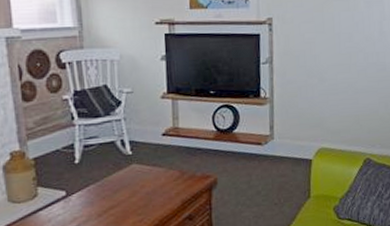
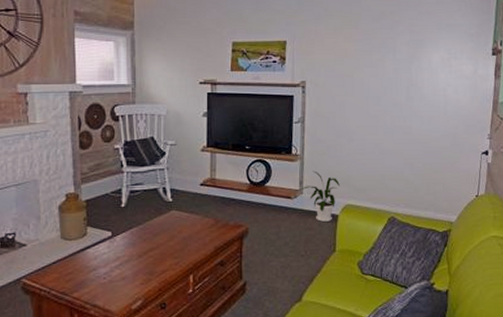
house plant: none [271,114,313,168] -> present [301,171,340,222]

